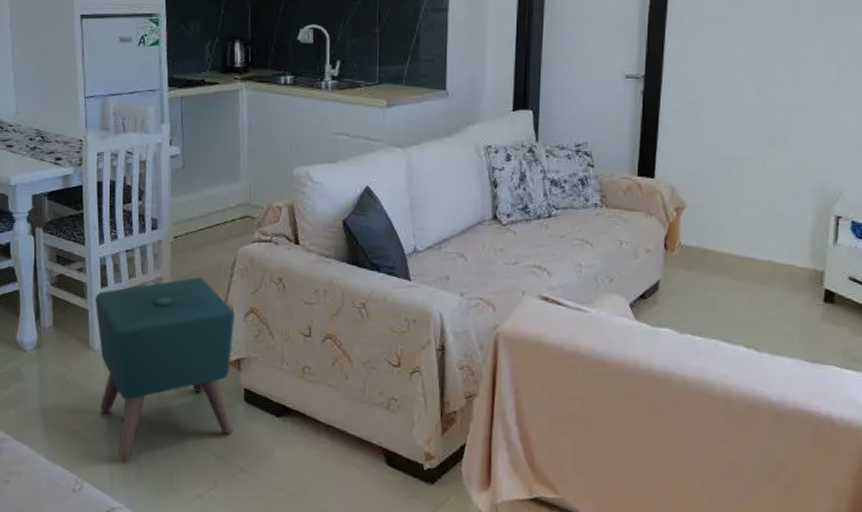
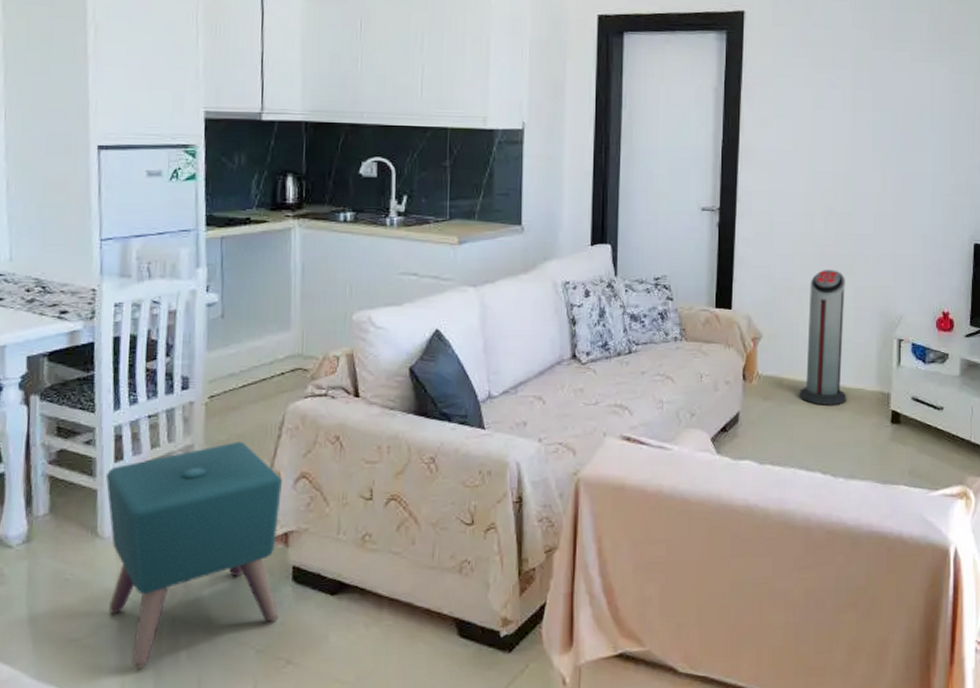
air purifier: none [723,141,779,280] -> present [799,270,847,405]

